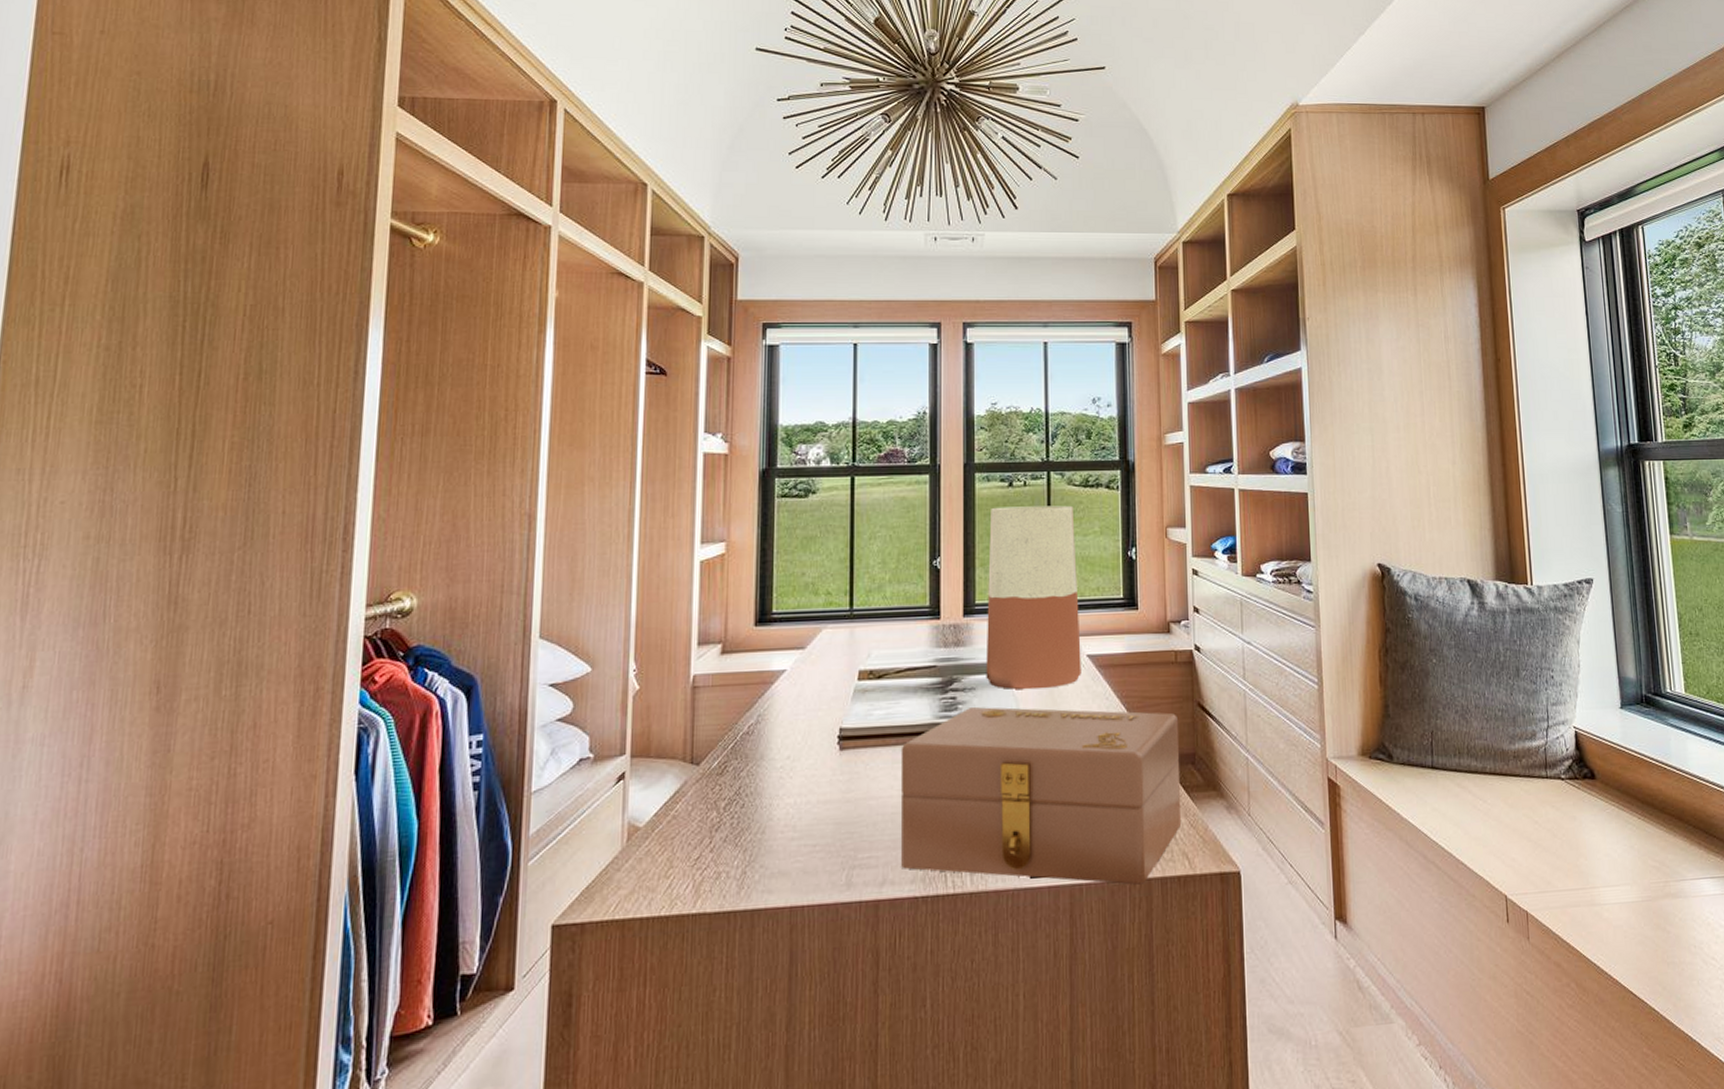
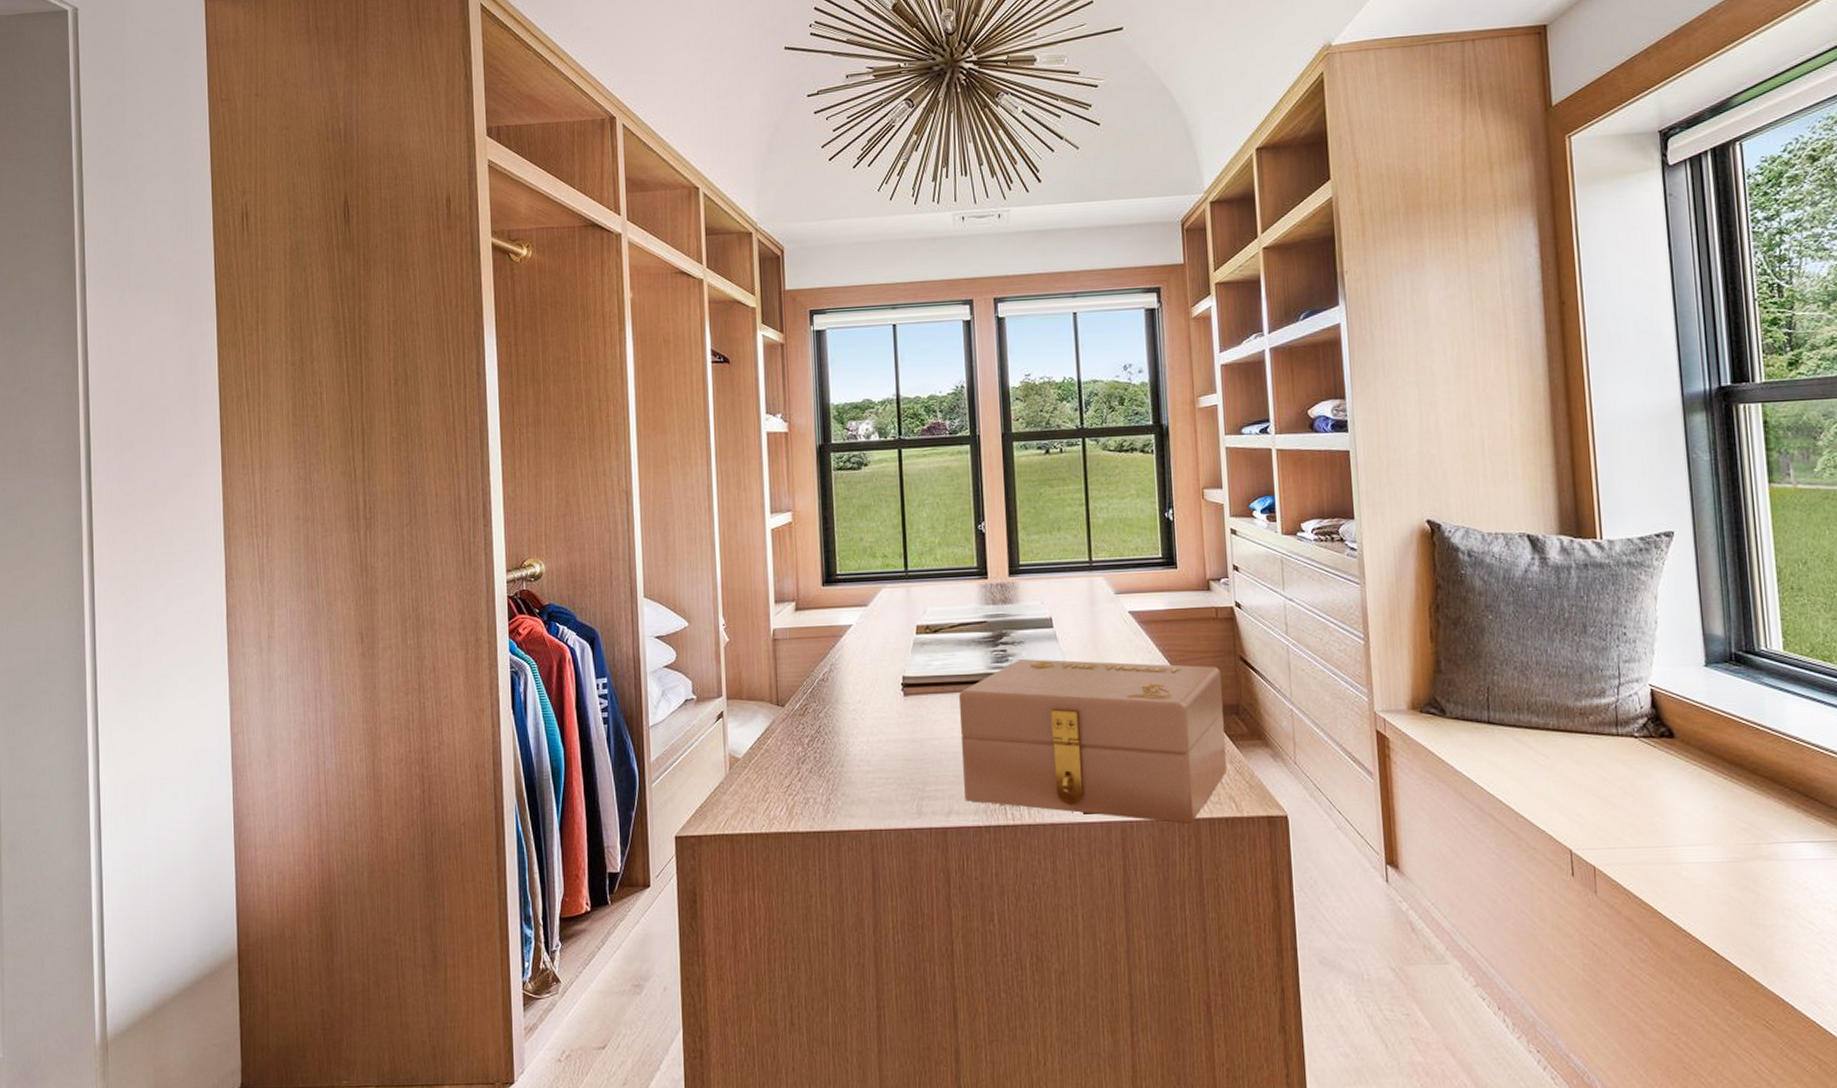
vase: present [986,505,1081,690] -> none [1029,470,1124,644]

